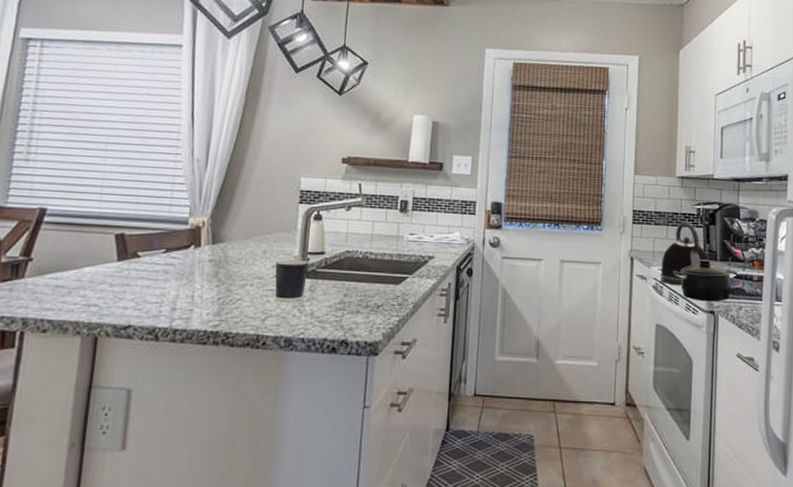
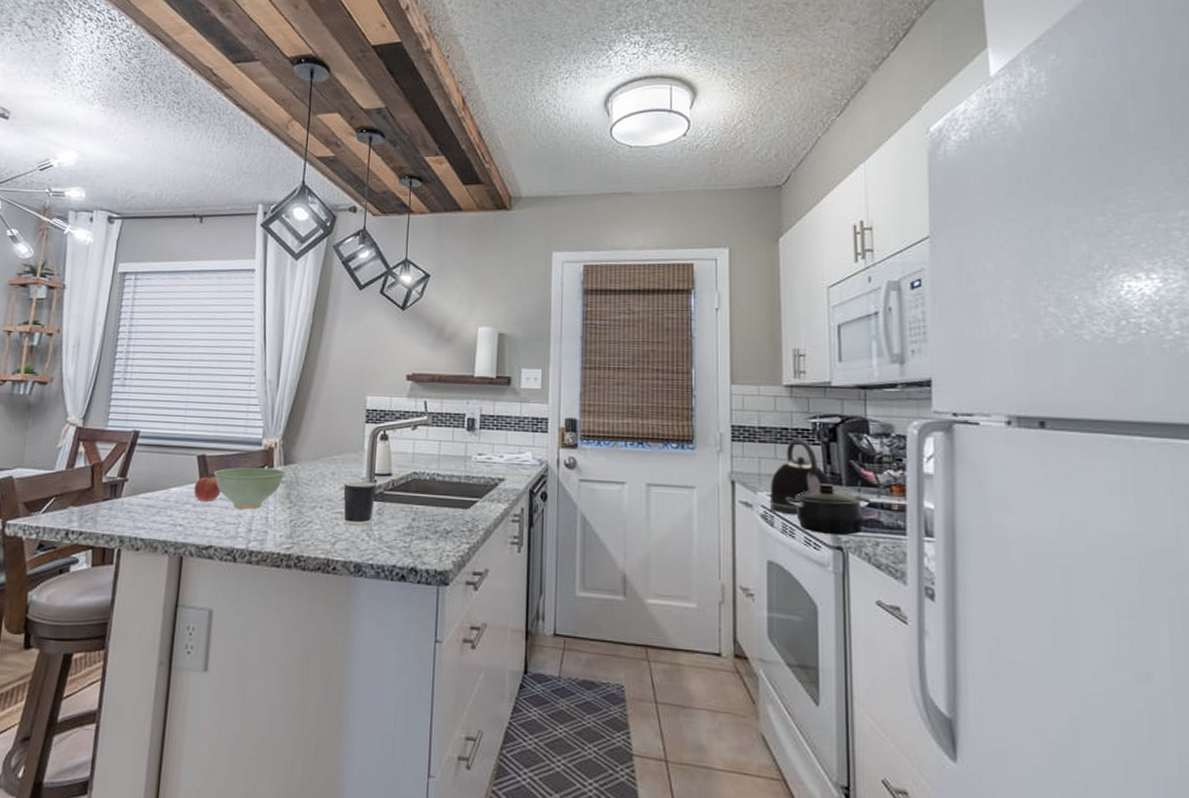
fruit: none [111,253,142,281] -> present [194,474,221,502]
bowl: none [133,246,214,288] -> present [213,467,286,509]

